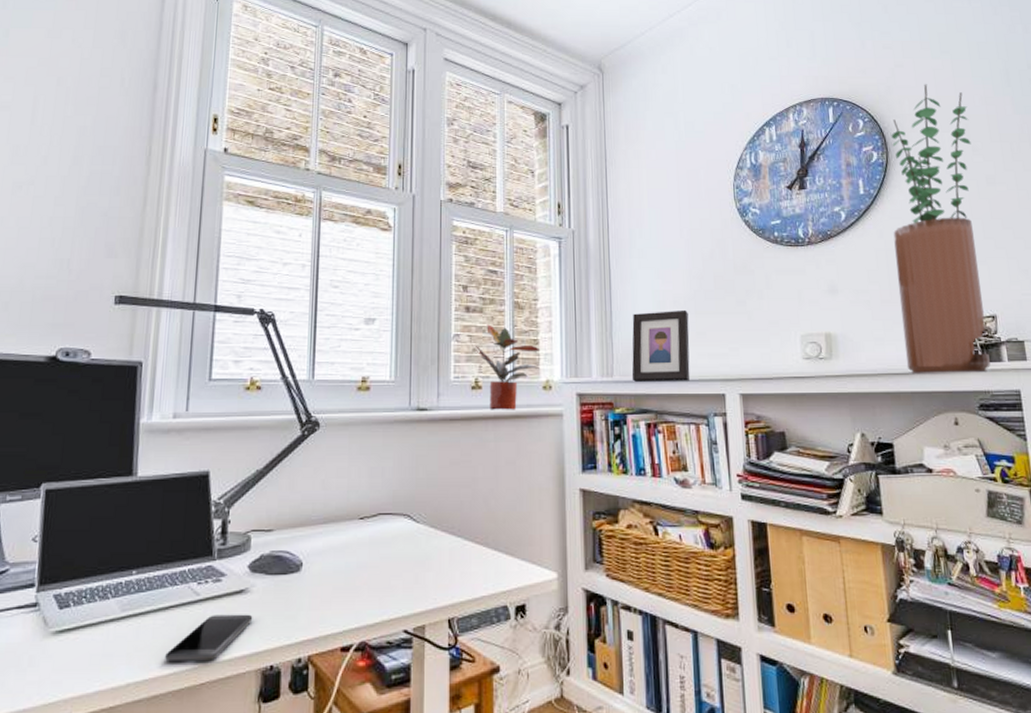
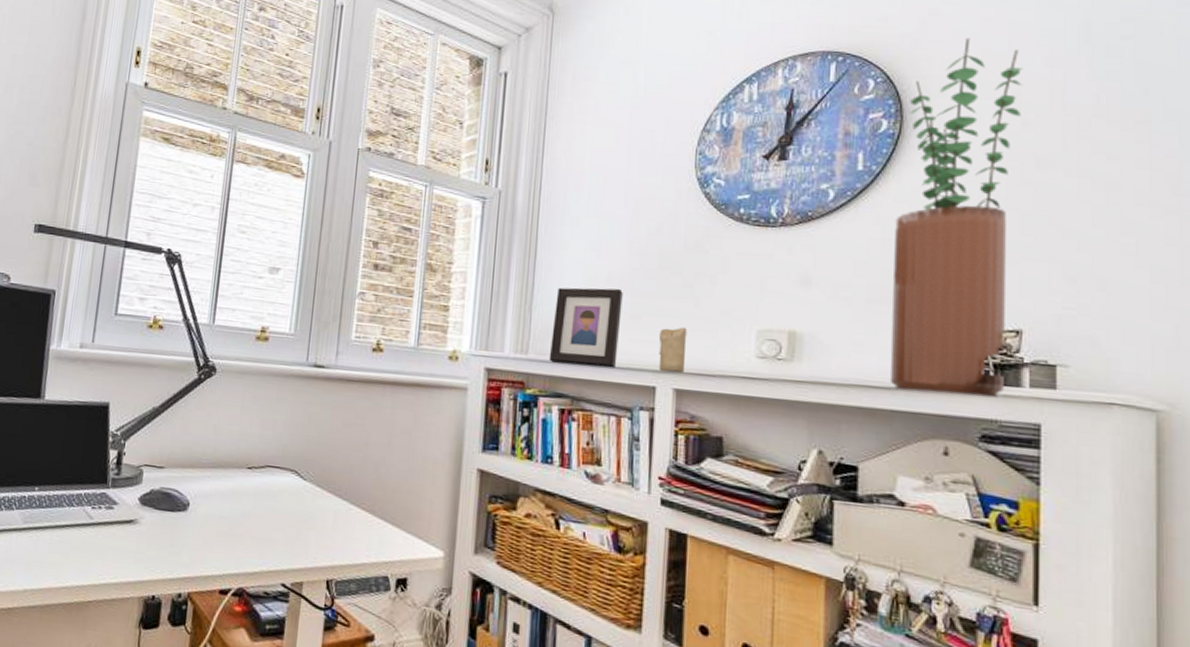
smartphone: present [165,614,253,661] -> none [59,539,140,582]
potted plant: present [474,324,541,410] -> none [380,285,450,378]
candle: none [722,338,747,380] -> present [658,327,688,374]

